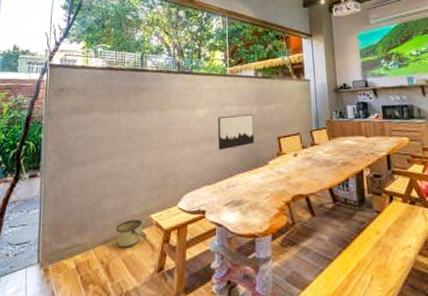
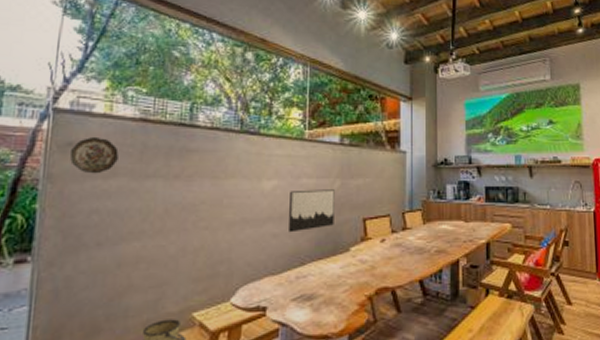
decorative plate: none [61,84,93,111] -> present [69,137,119,174]

